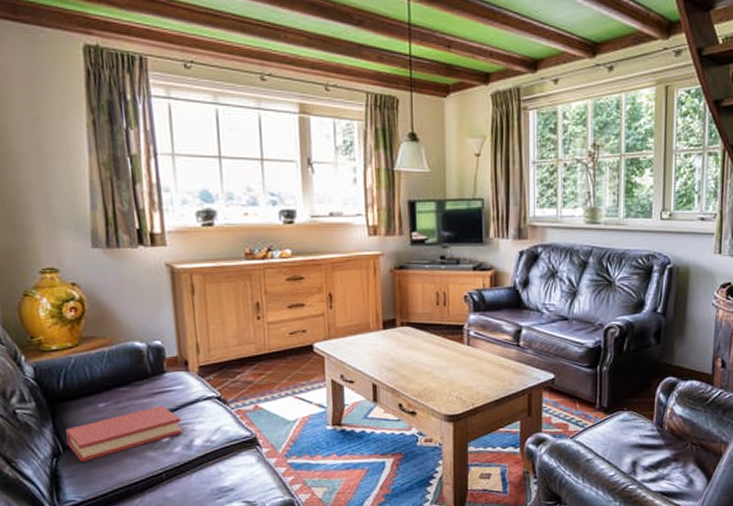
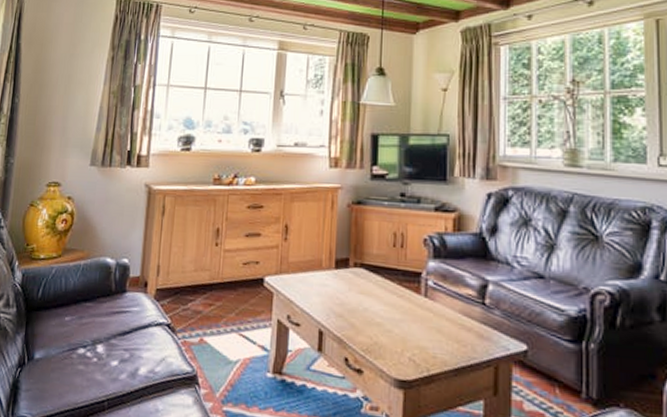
hardback book: present [66,405,183,463] -> none [32,325,132,377]

